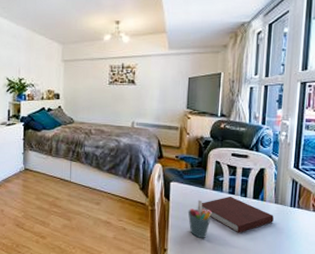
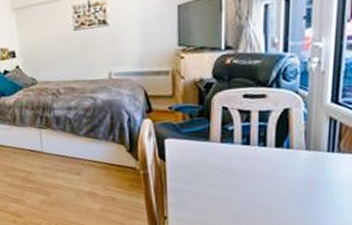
pen holder: present [187,199,212,238] -> none [189,156,221,201]
notebook: present [201,196,274,233] -> none [207,147,305,190]

